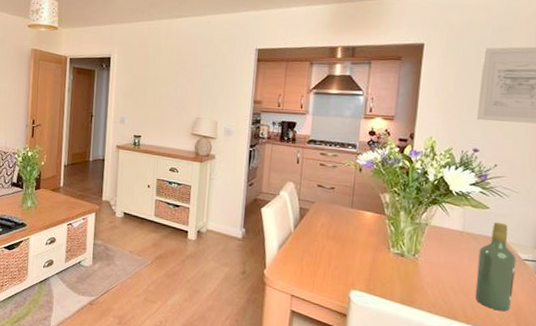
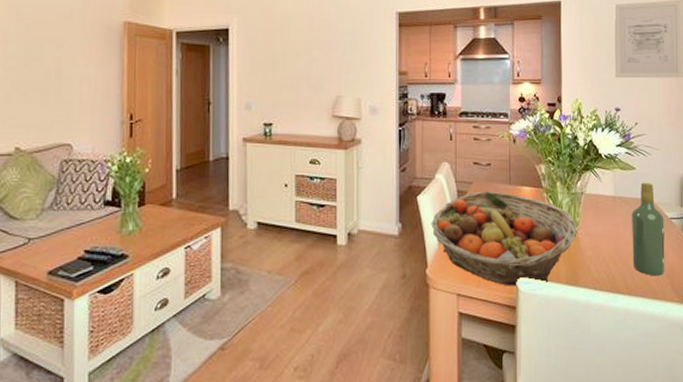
fruit basket: none [272,210,418,299] -> present [431,191,577,286]

